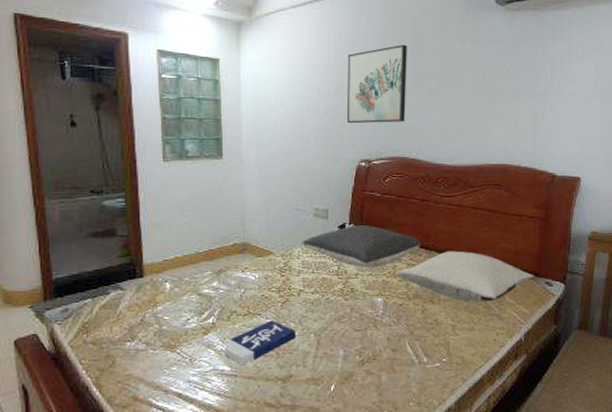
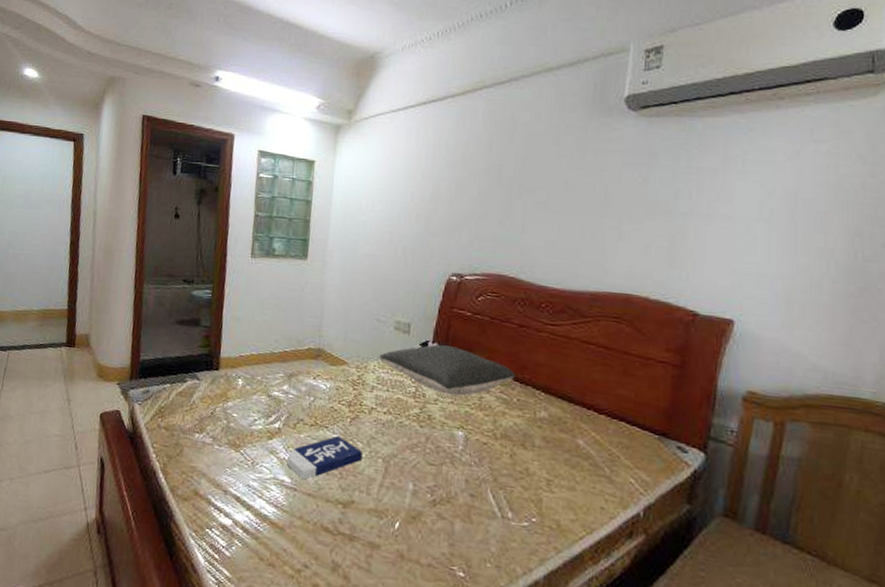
wall art: present [346,44,407,124] -> none [439,151,515,236]
pillow: present [396,251,534,304] -> none [482,388,661,460]

